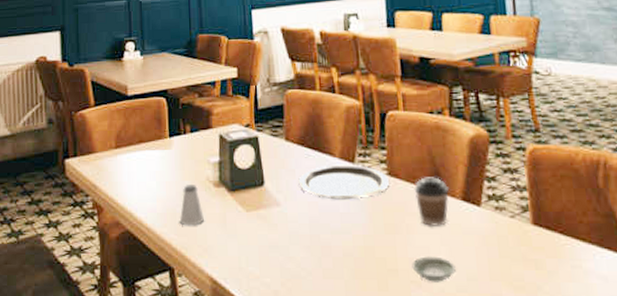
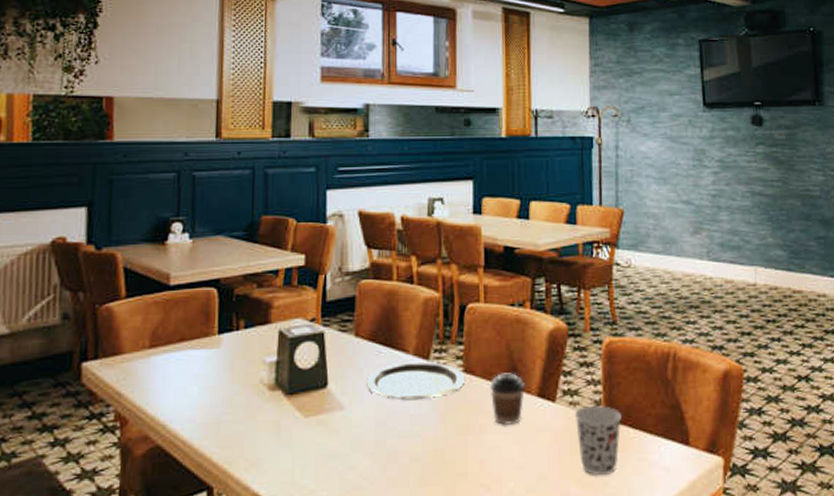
saltshaker: present [179,185,204,226] -> none [223,389,254,437]
saucer: present [412,256,456,282] -> none [482,457,526,484]
cup: none [501,210,552,279] -> present [574,404,623,475]

